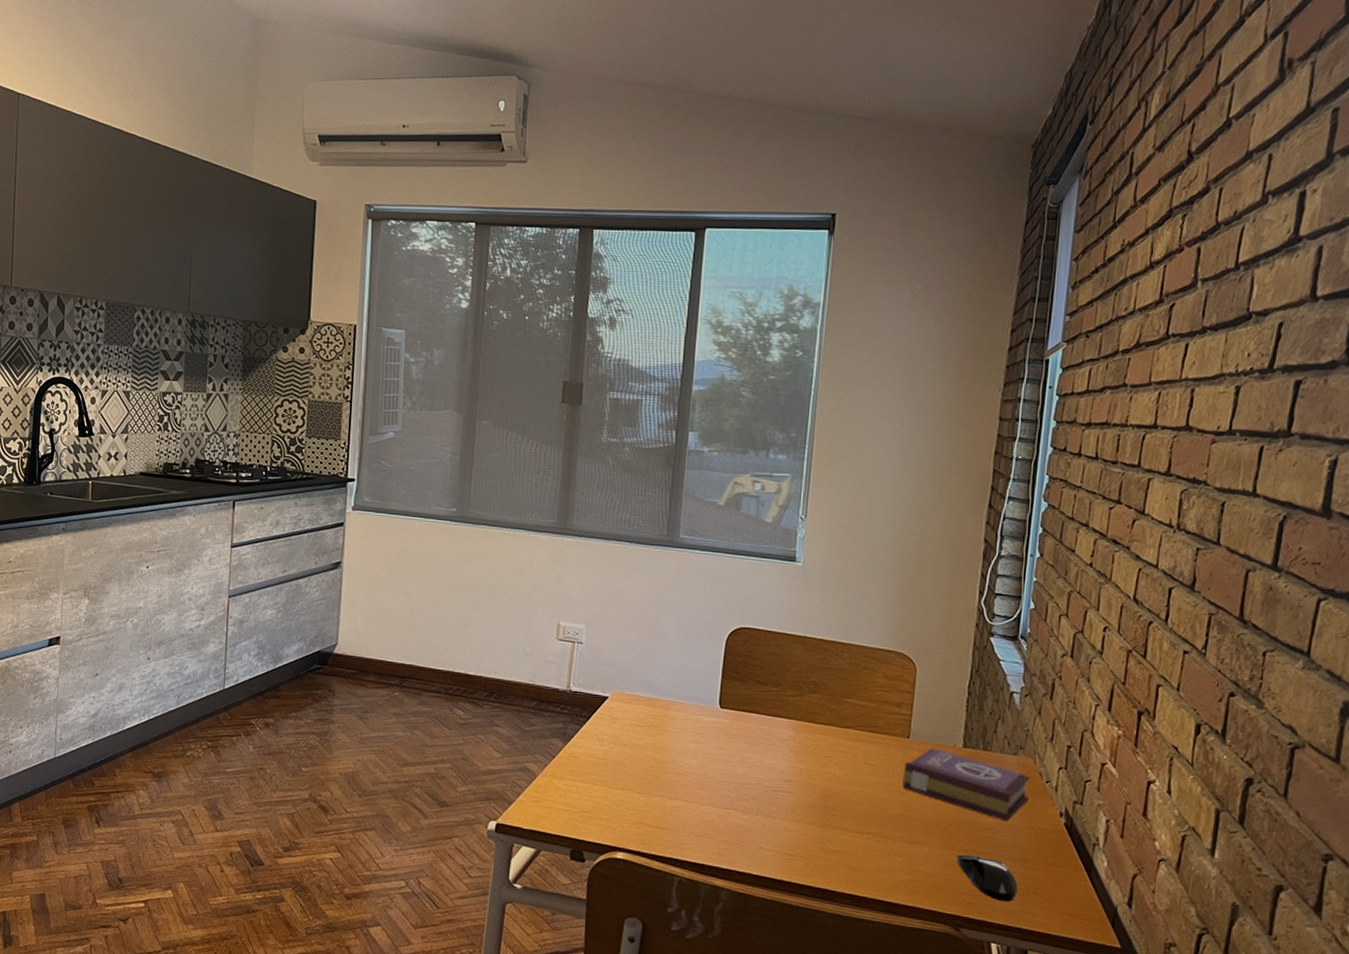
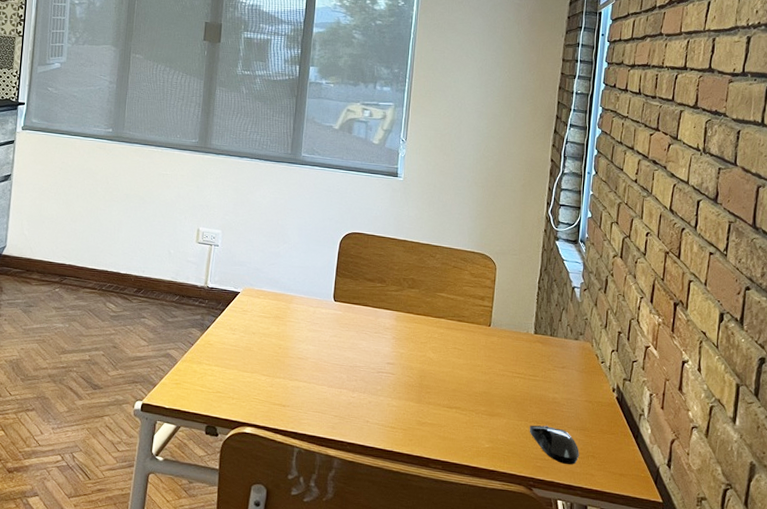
book: present [902,748,1031,822] -> none [485,334,590,397]

